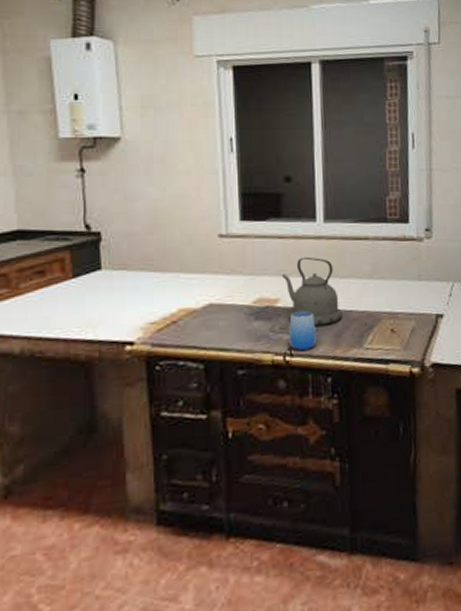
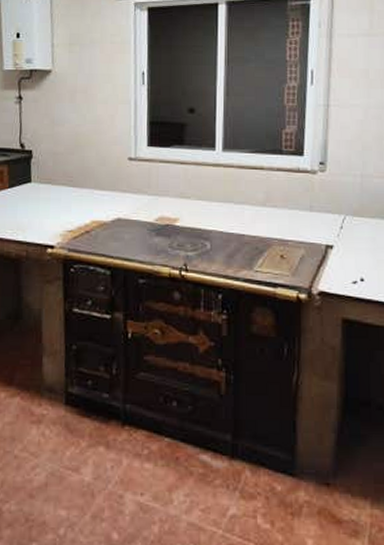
kettle: present [281,256,343,326] -> none [181,182,235,246]
cup: present [288,310,317,351] -> none [185,230,211,268]

